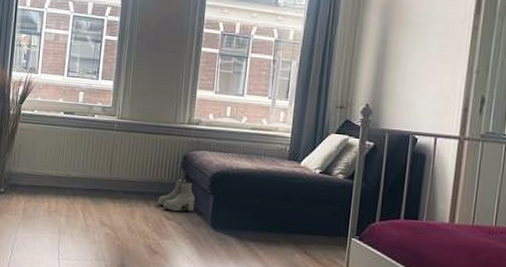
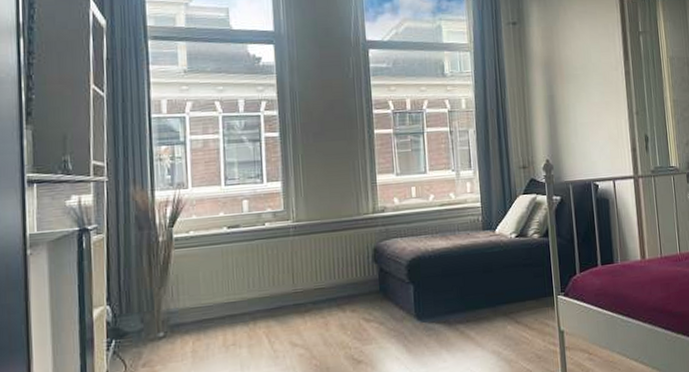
boots: present [158,178,195,212] -> none [353,273,394,312]

